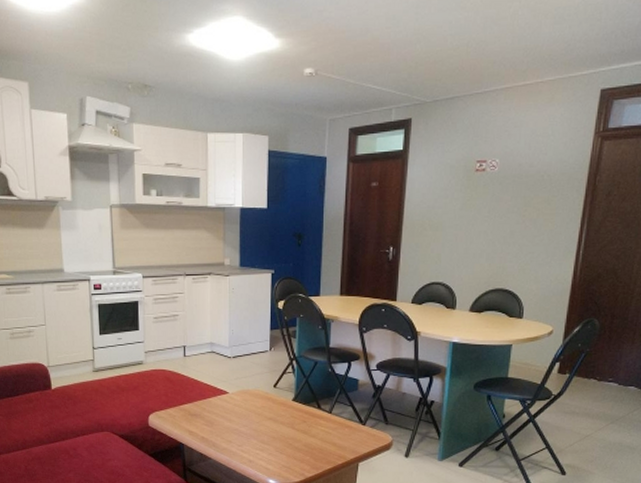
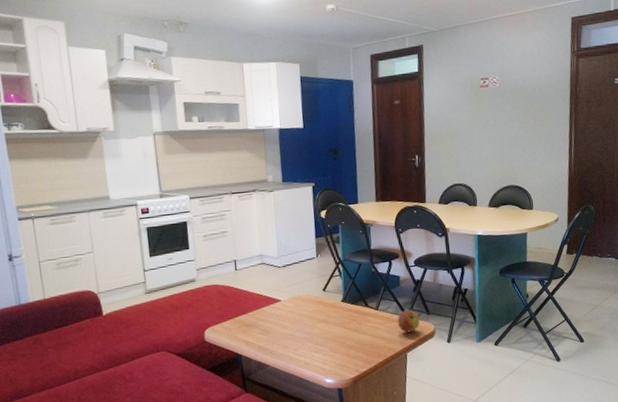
apple: none [351,416,377,442] -> present [397,309,420,333]

